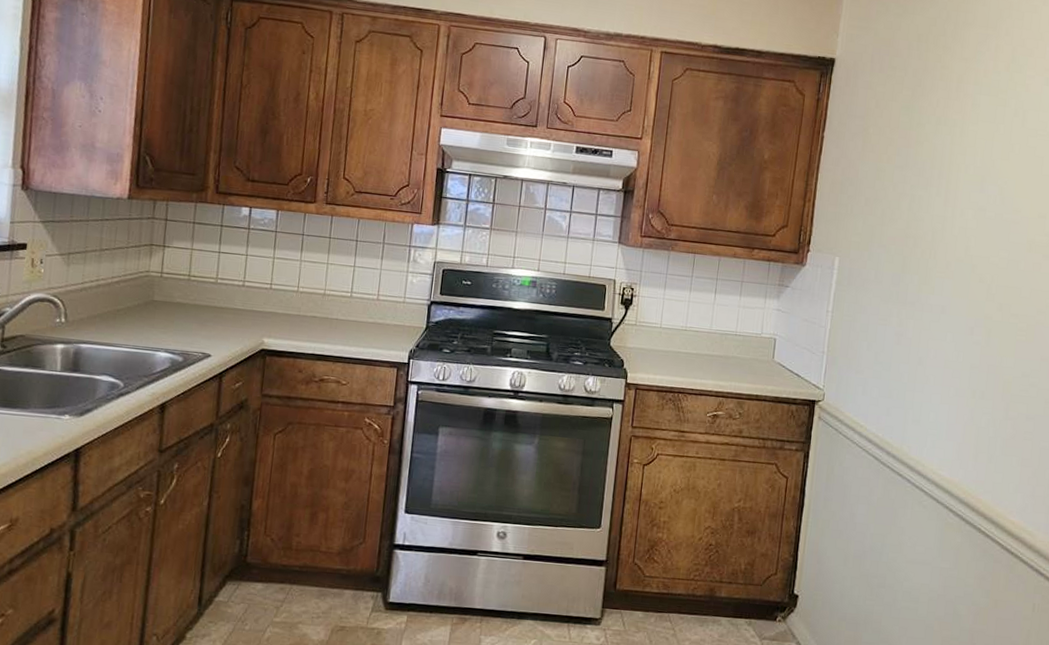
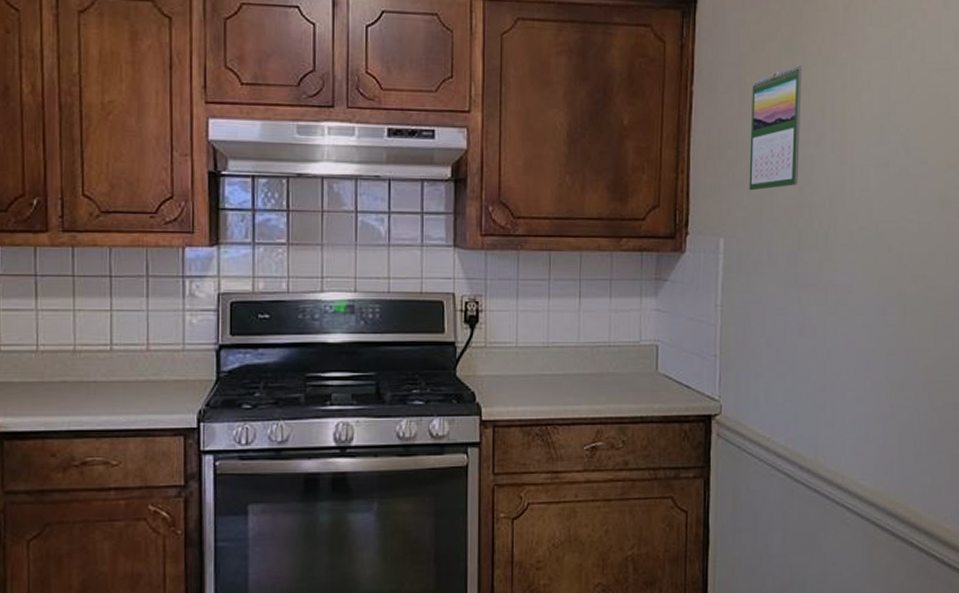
calendar: none [864,122,918,221] -> present [749,65,802,191]

